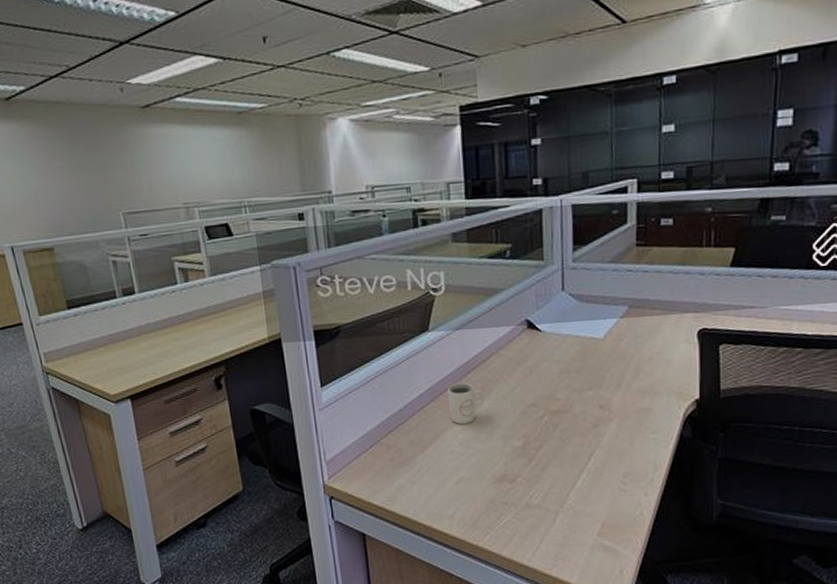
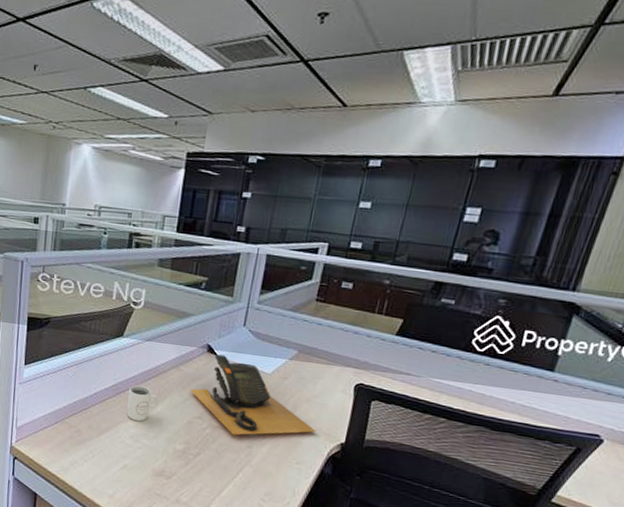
telephone: none [516,328,666,416] -> present [189,354,317,435]

